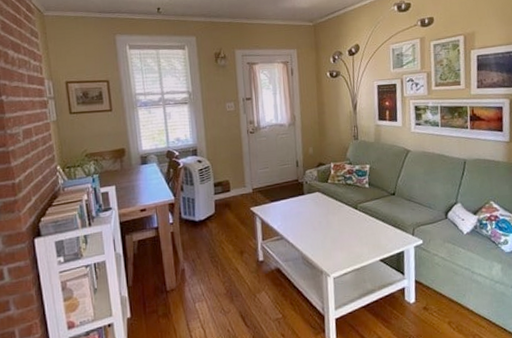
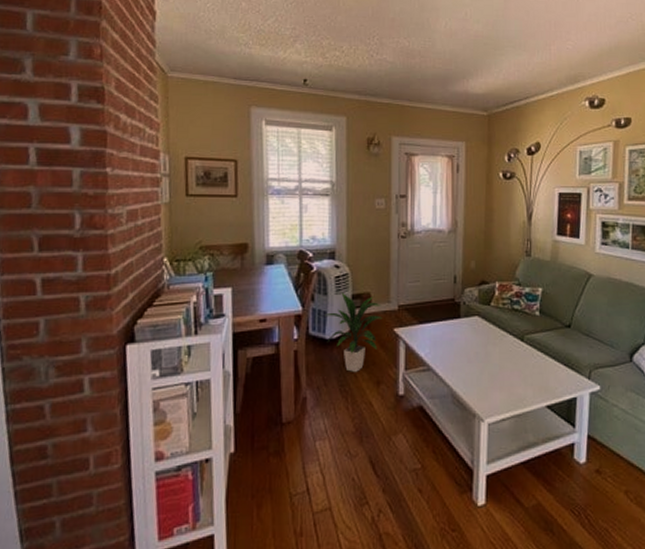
indoor plant: none [193,182,241,246] -> present [325,292,383,372]

